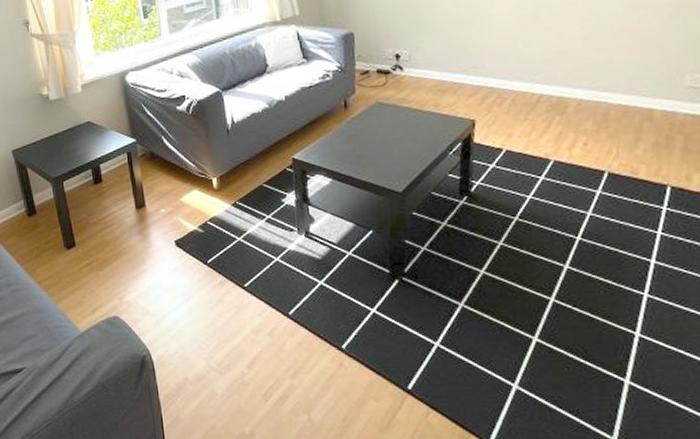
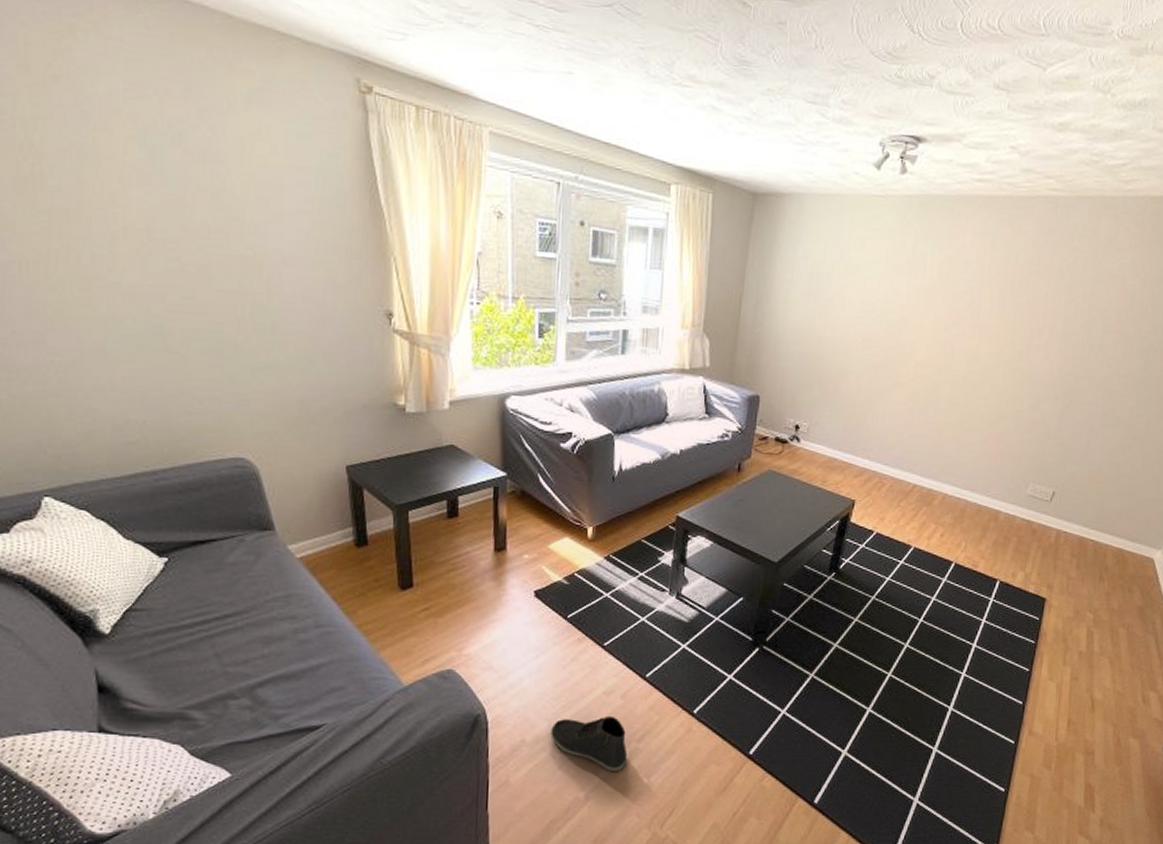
sneaker: none [209,353,285,408] -> present [550,715,628,772]

